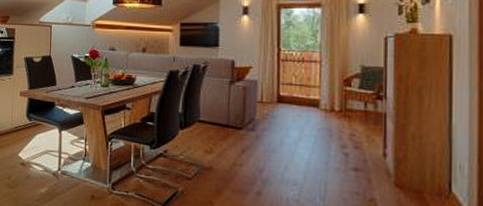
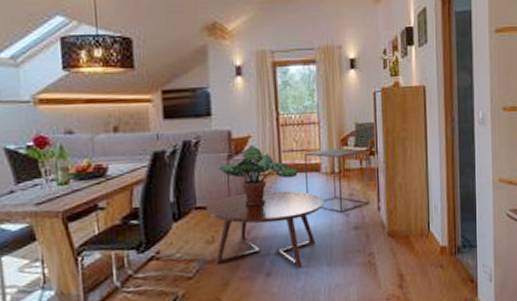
coffee table: none [208,115,322,196] -> present [206,190,325,269]
potted plant: none [221,75,296,130] -> present [219,145,298,207]
side table: none [303,87,375,151] -> present [305,148,370,213]

